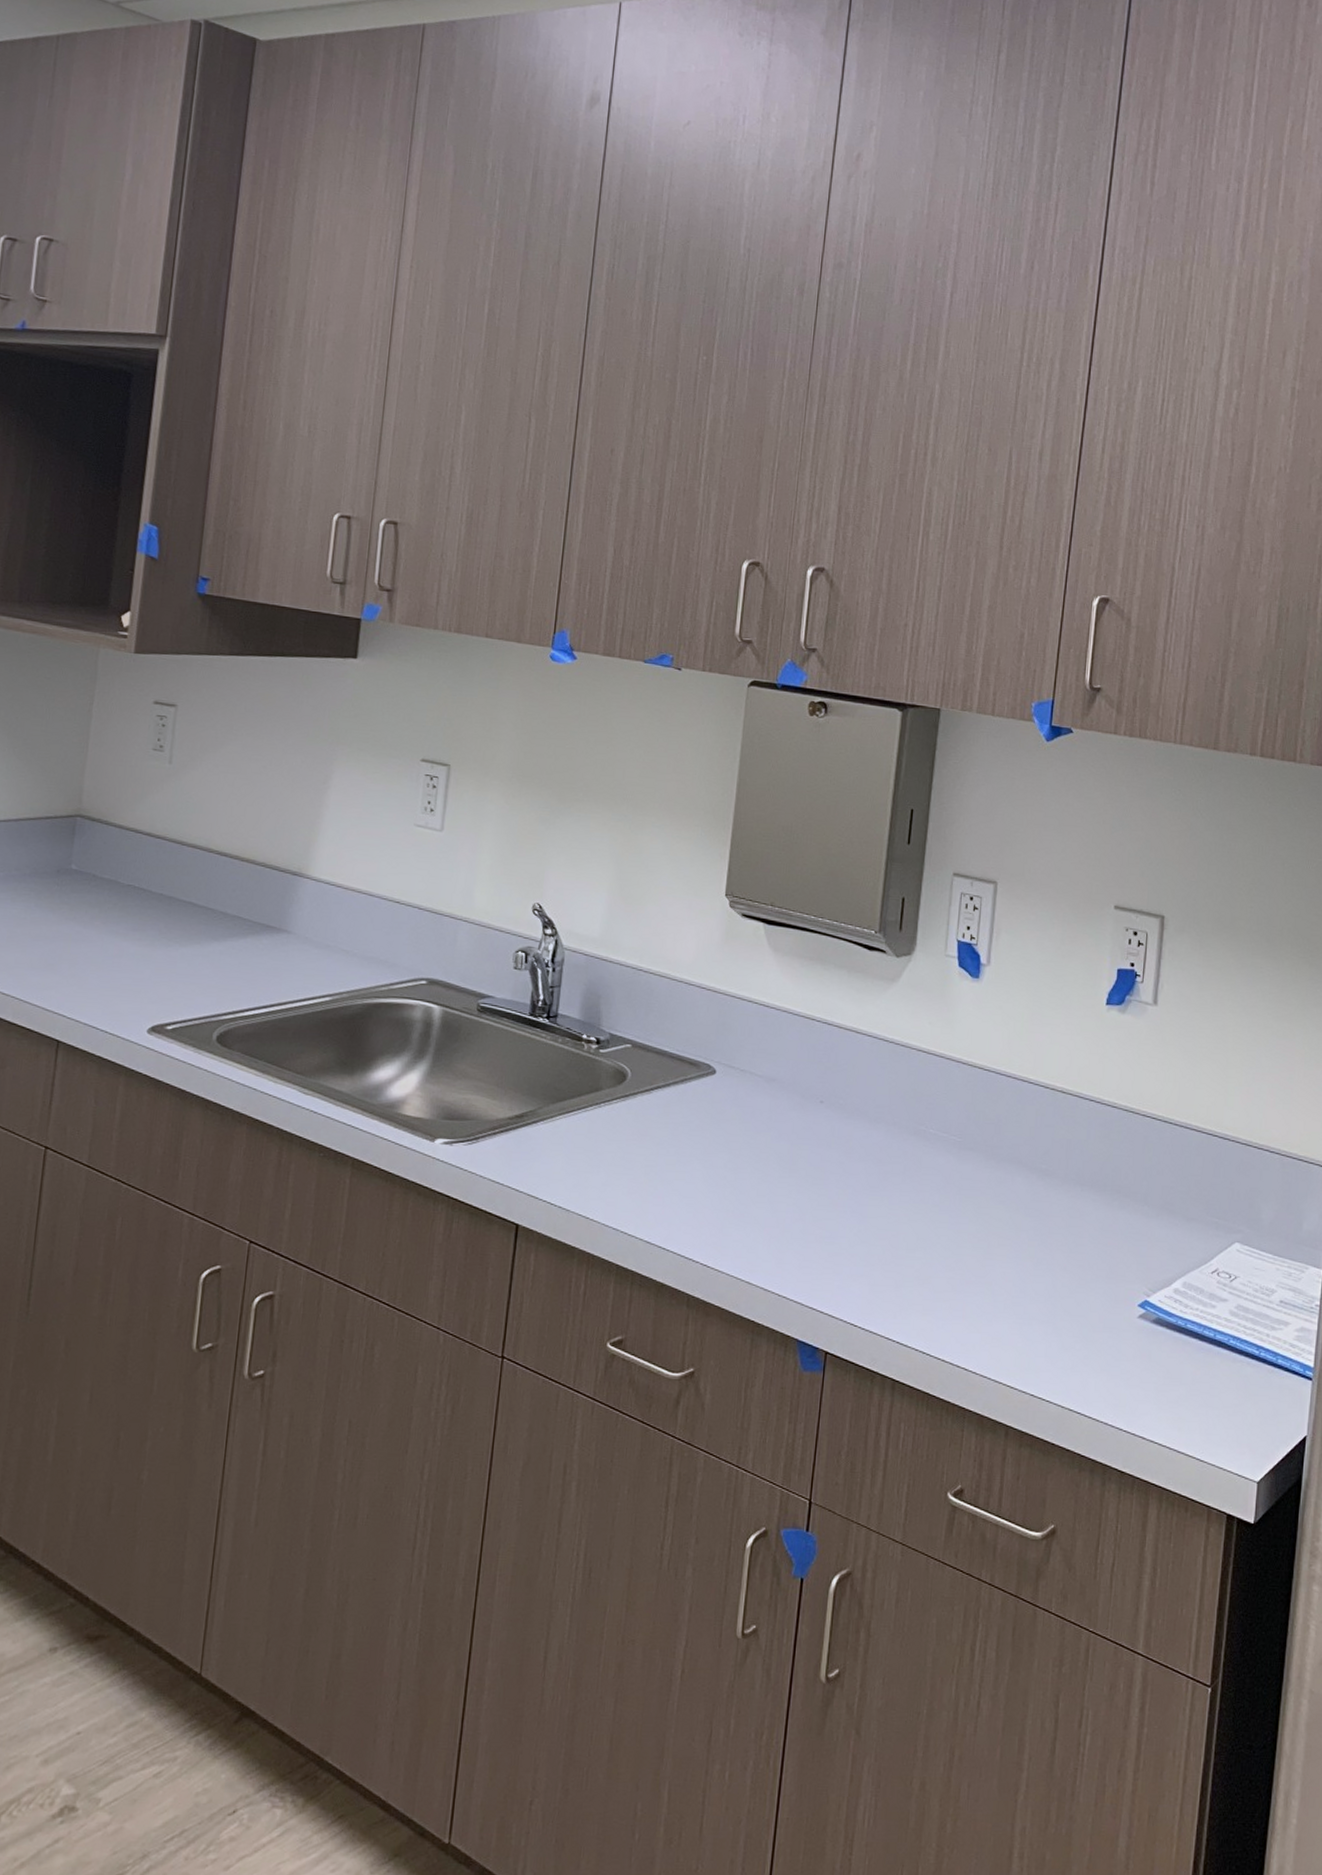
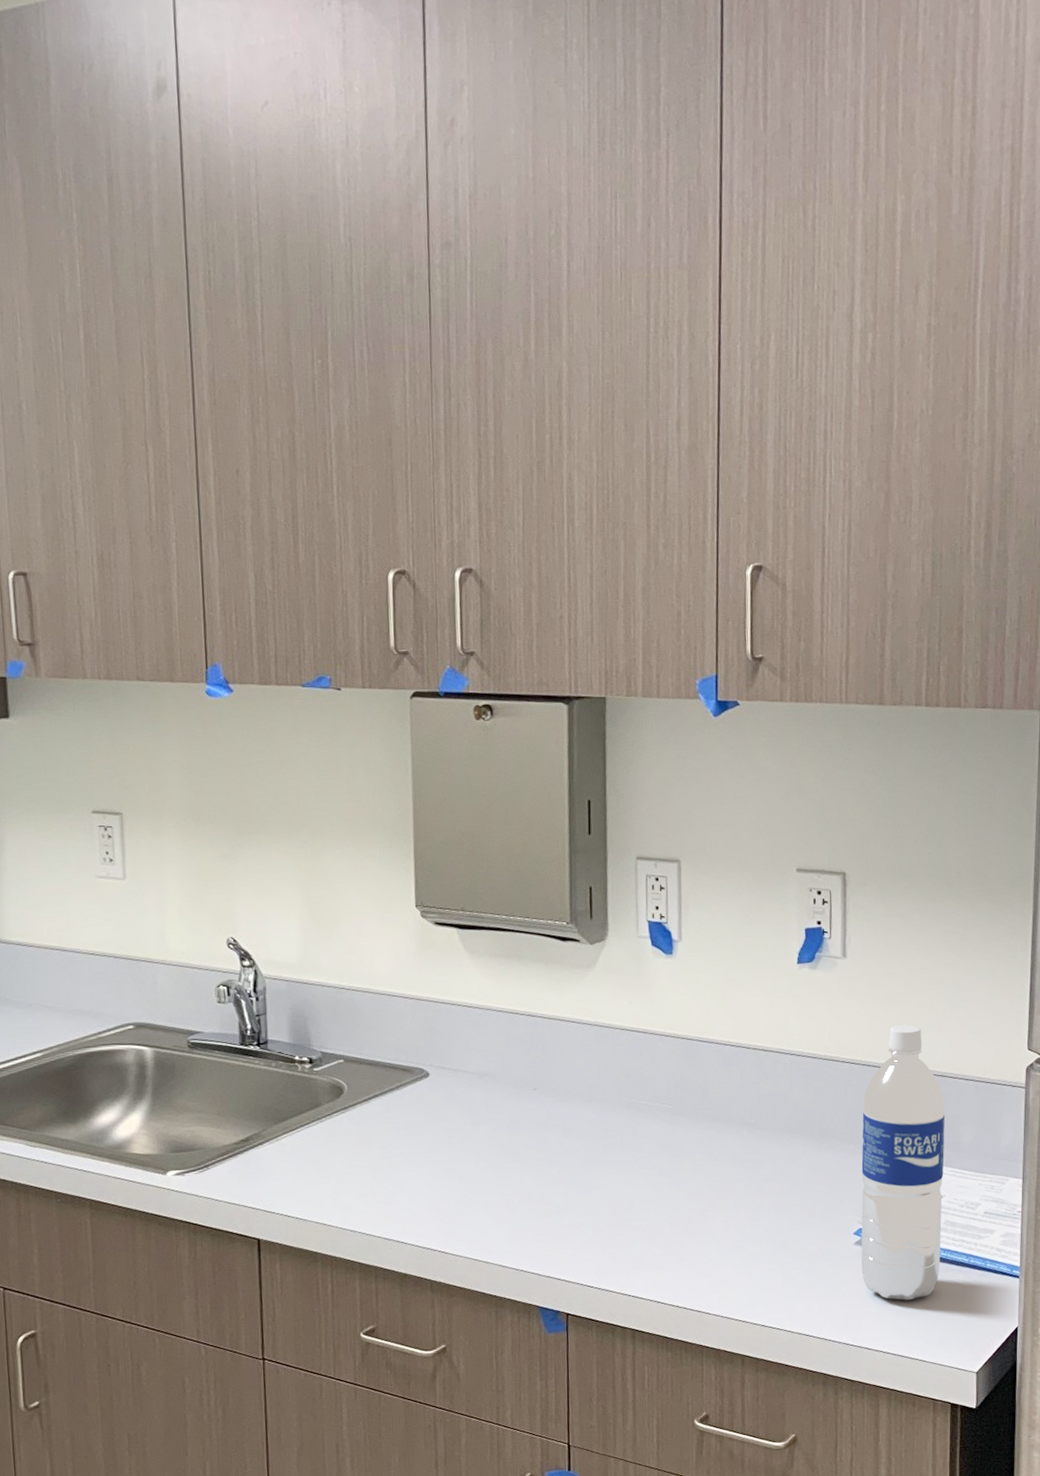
water bottle: none [1143,1083,1247,1389] -> present [861,1024,946,1300]

